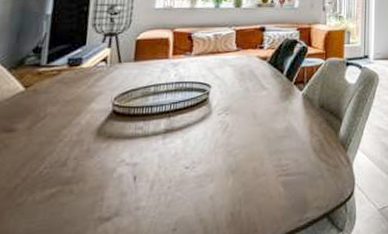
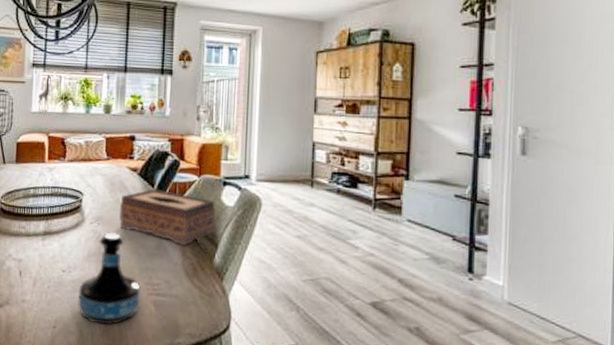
tequila bottle: none [202,121,270,217] -> present [78,232,141,325]
tissue box: none [249,75,340,124] -> present [120,189,216,245]

